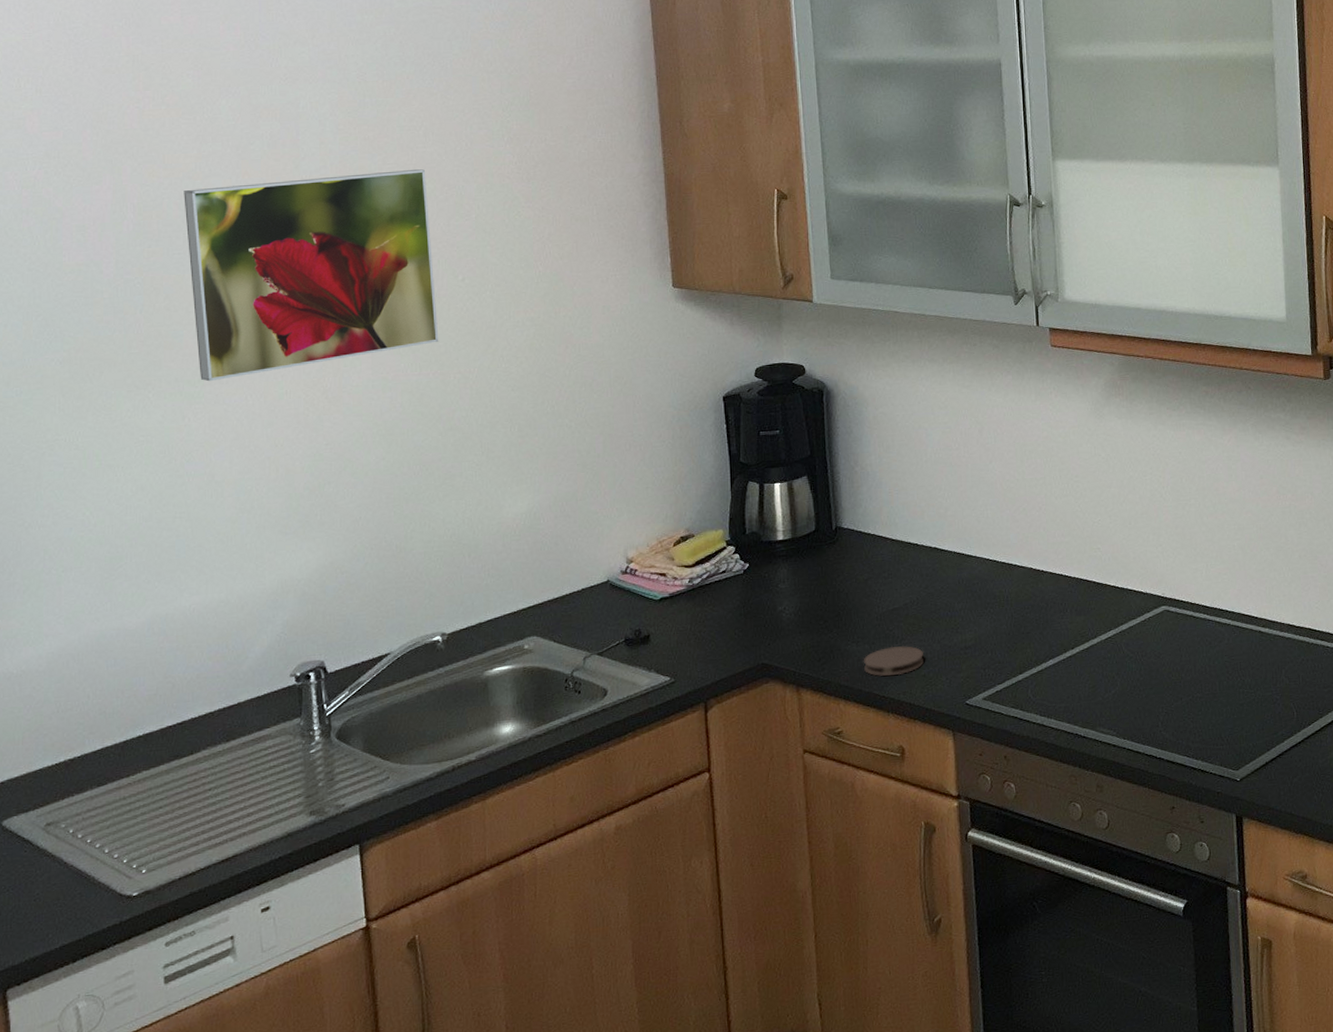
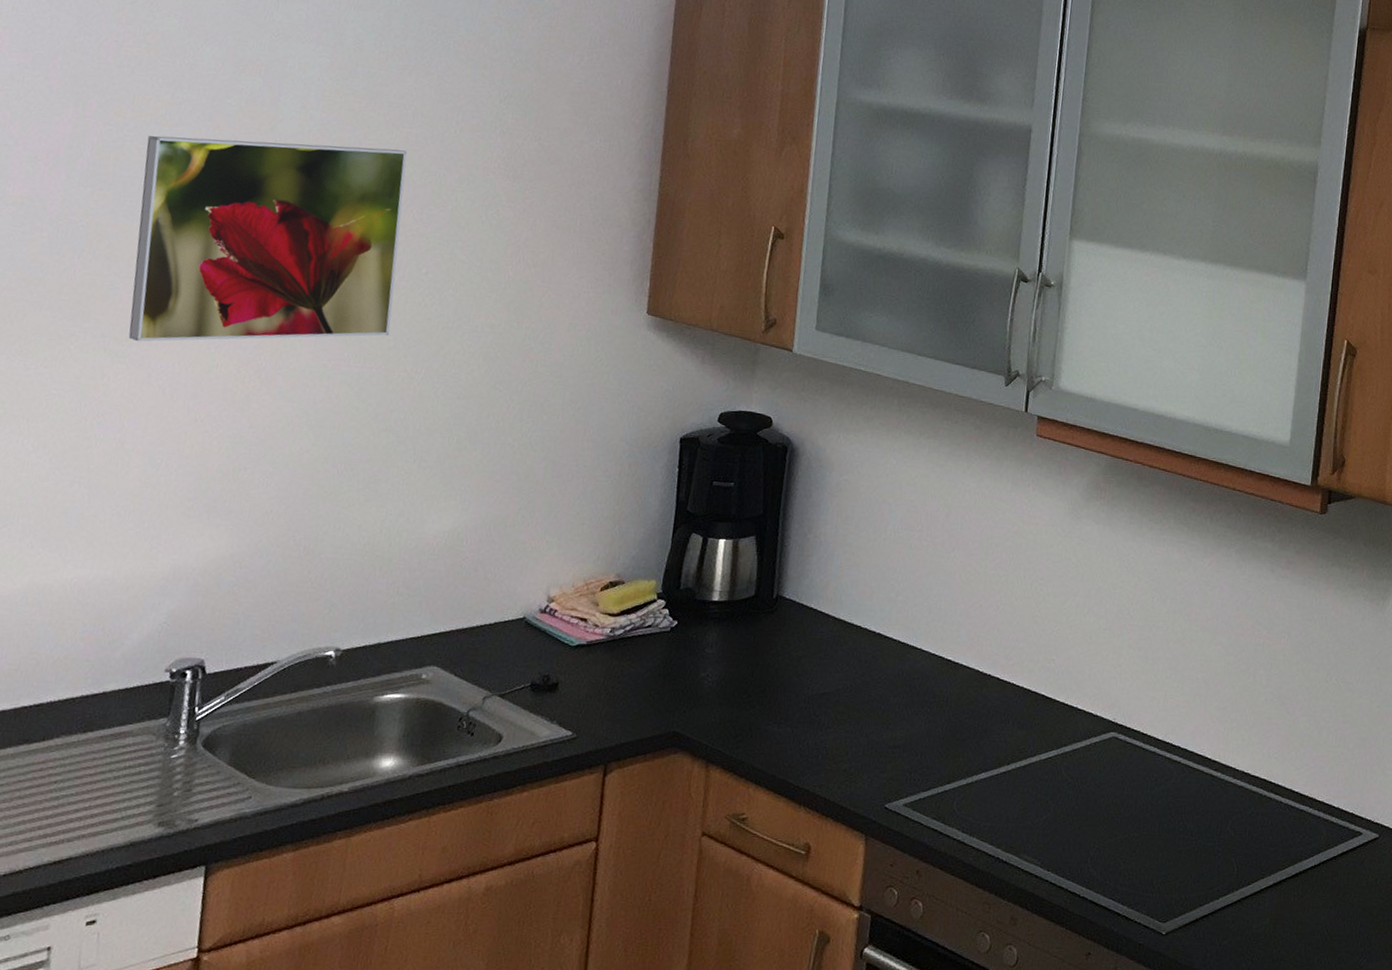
coaster: present [863,645,924,676] -> none [782,733,849,766]

